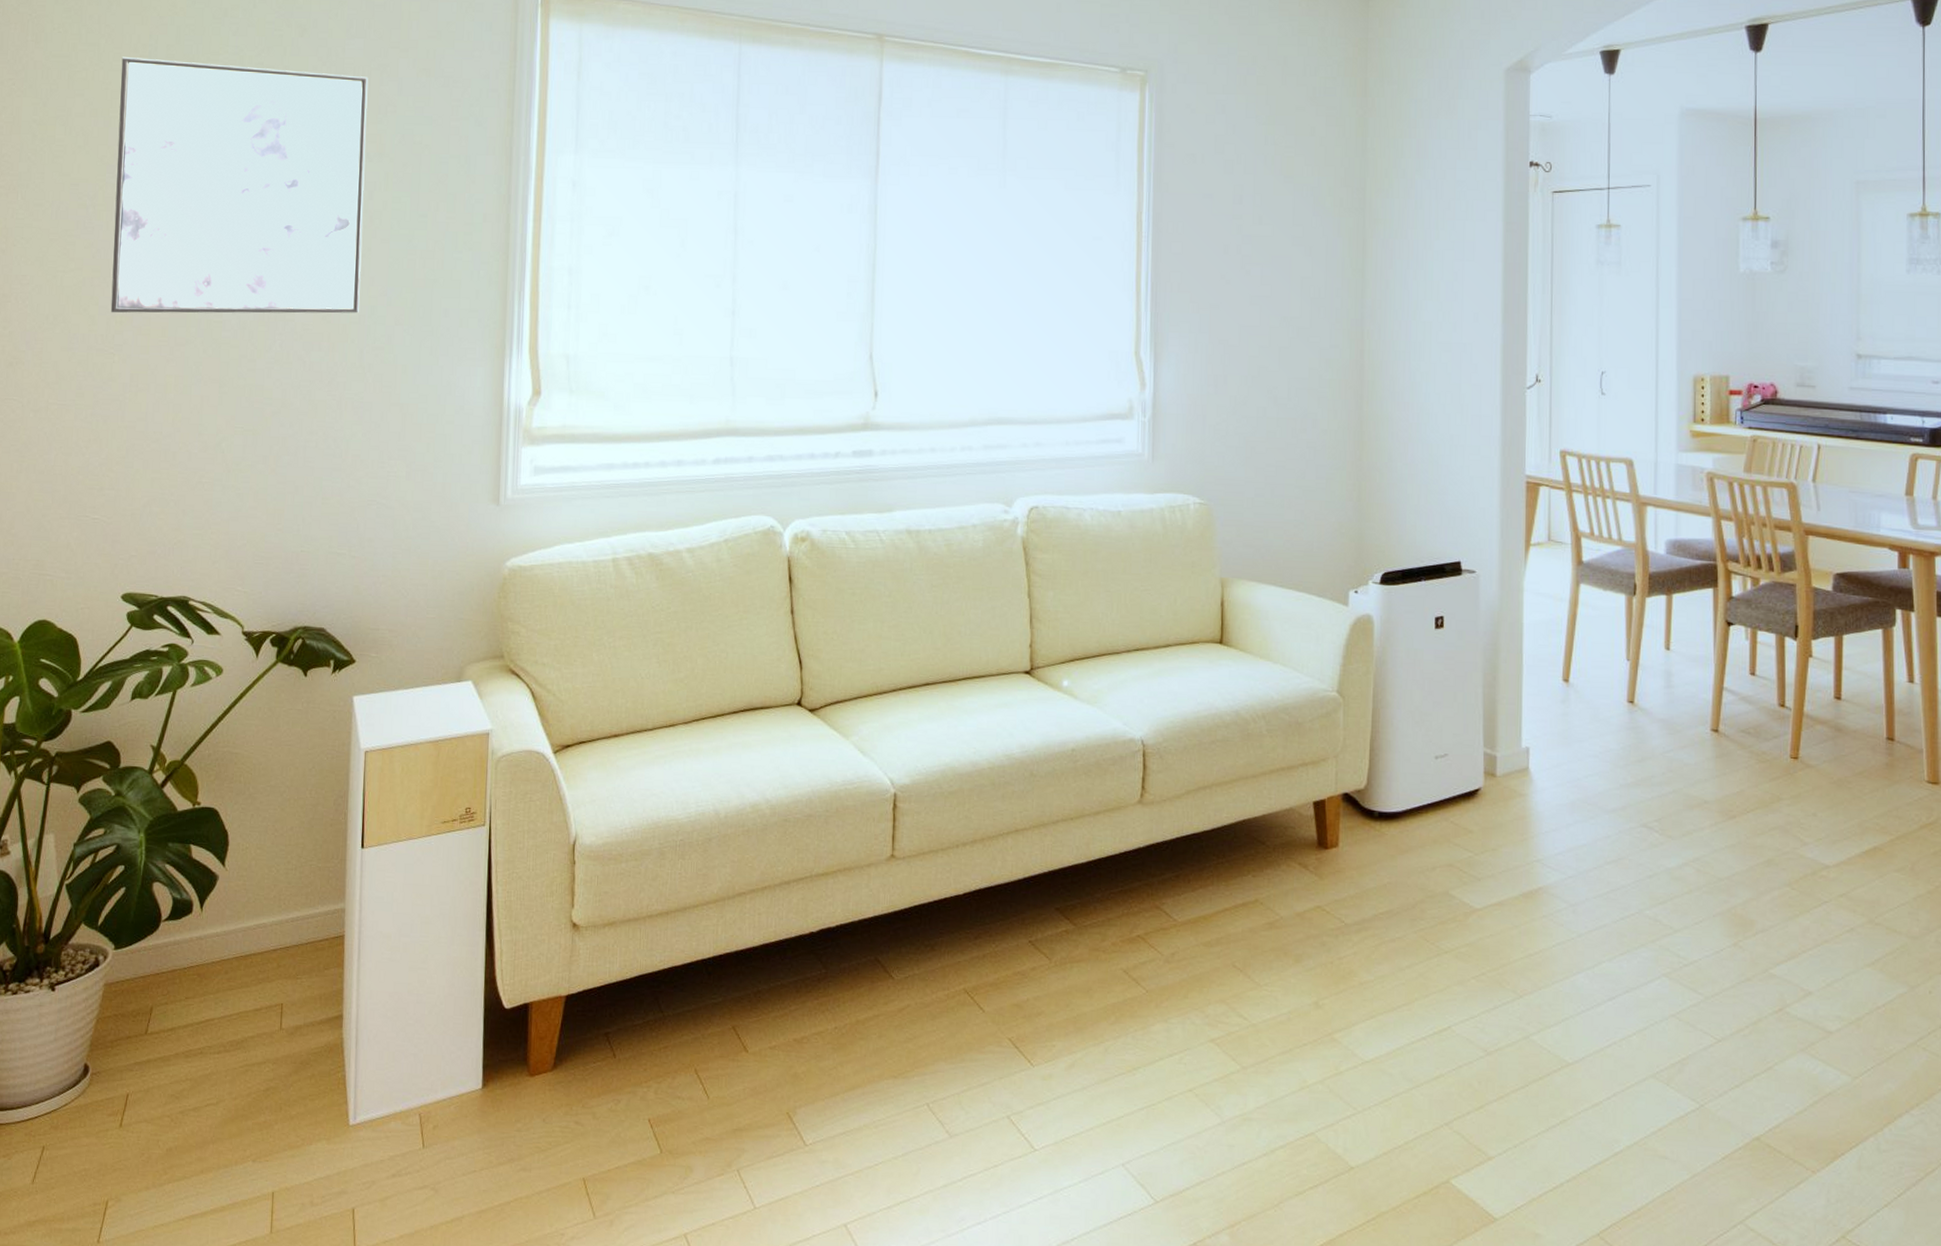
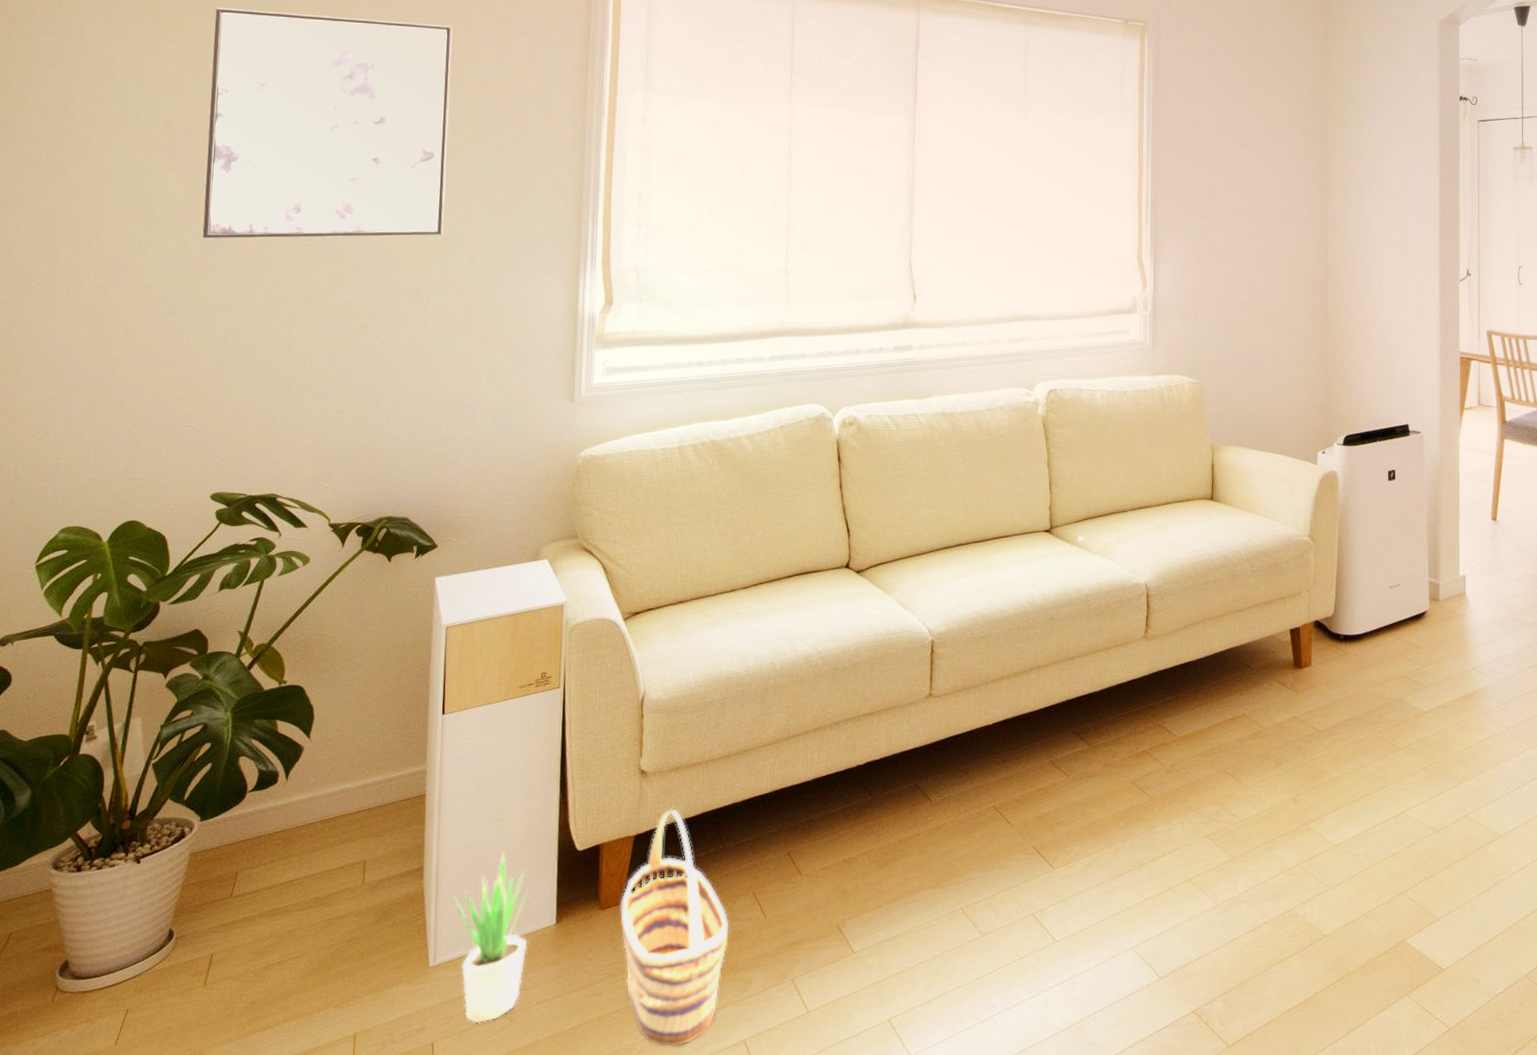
potted plant: none [374,1004,453,1192] -> present [453,852,528,1024]
basket: none [550,968,669,1235] -> present [620,808,729,1047]

